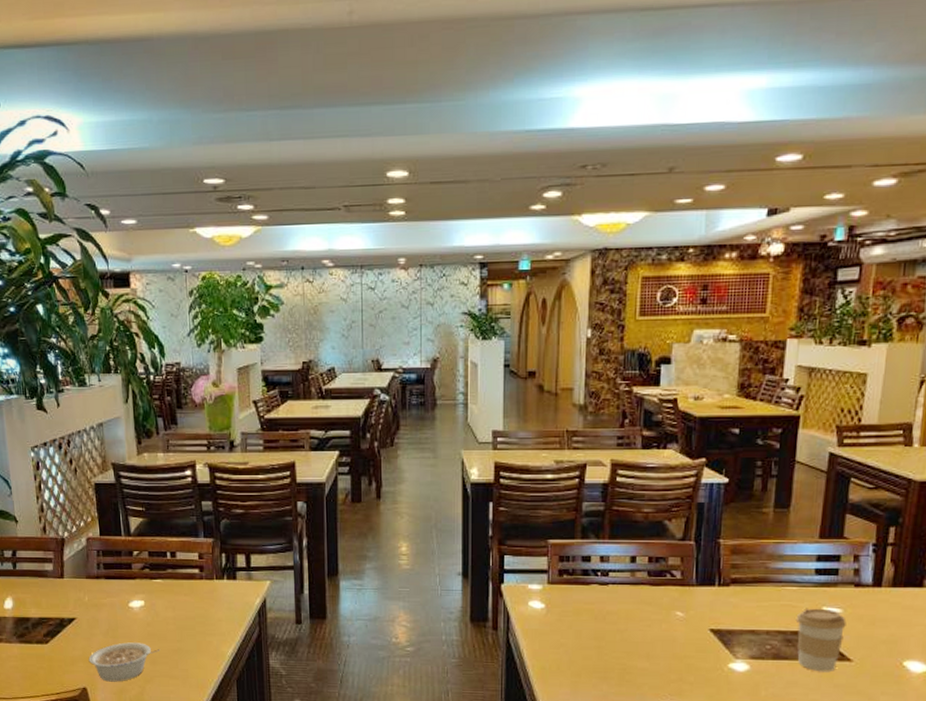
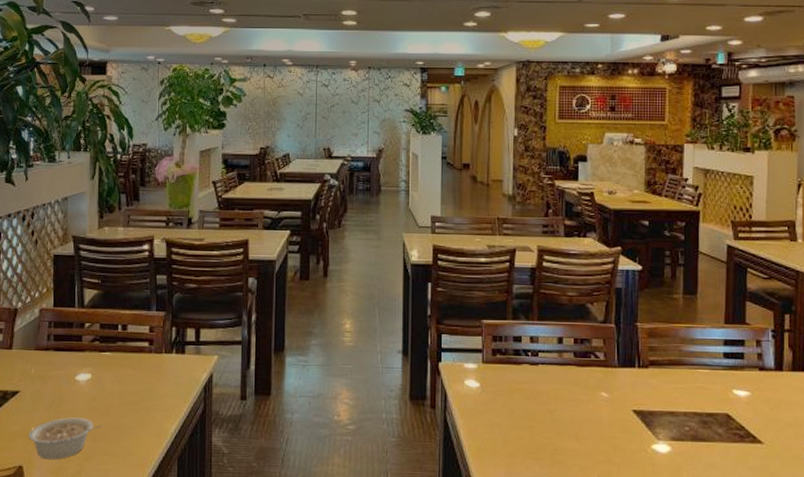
coffee cup: present [795,608,846,673] -> none [709,390,755,455]

